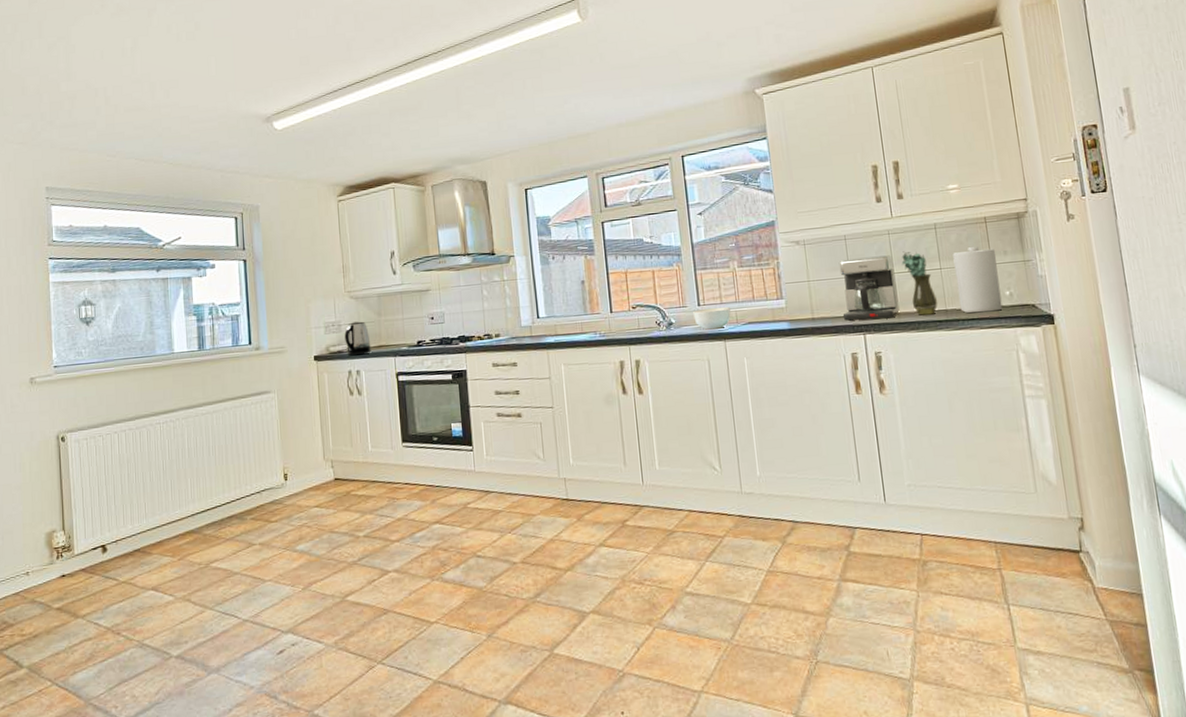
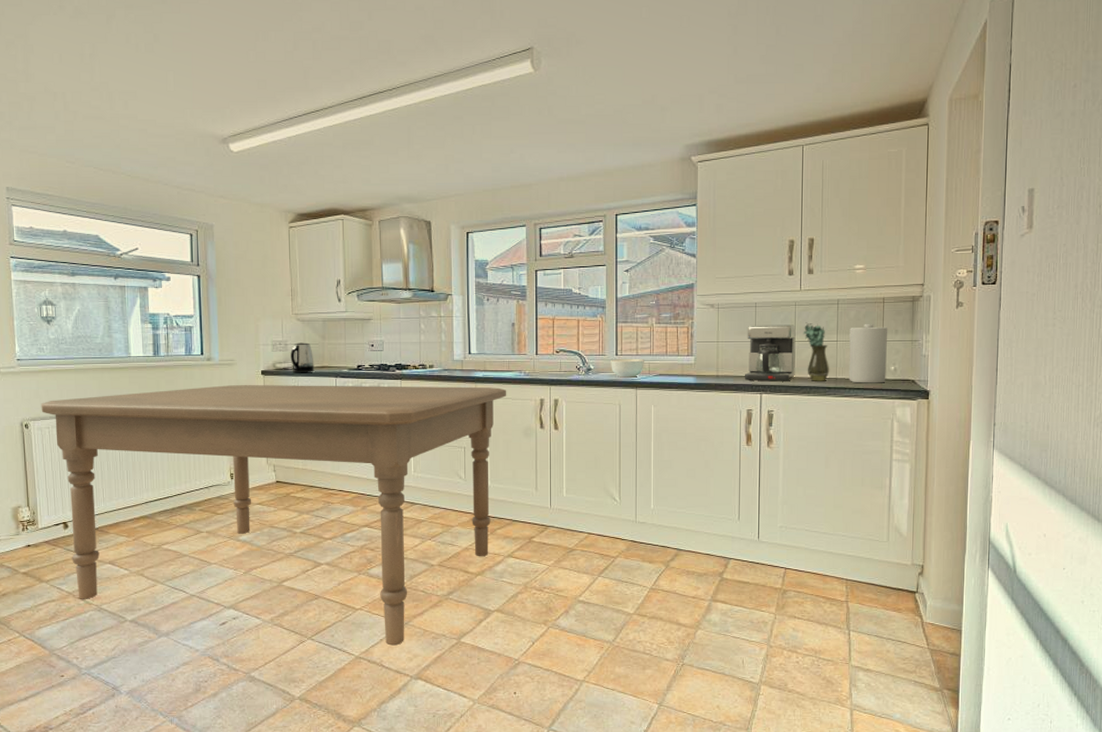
dining table: none [78,352,583,664] -> present [41,385,507,646]

